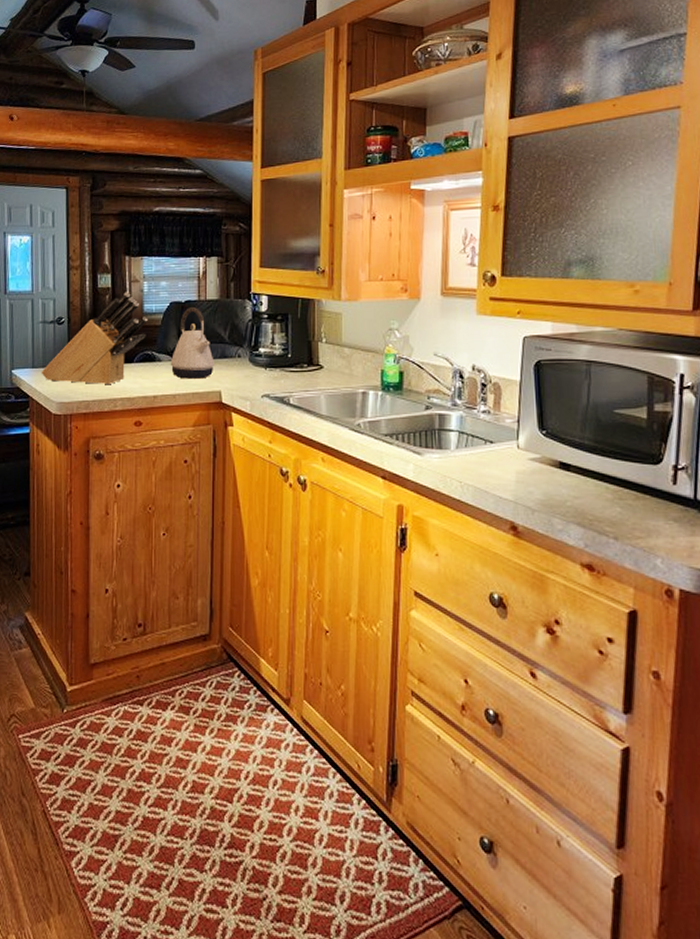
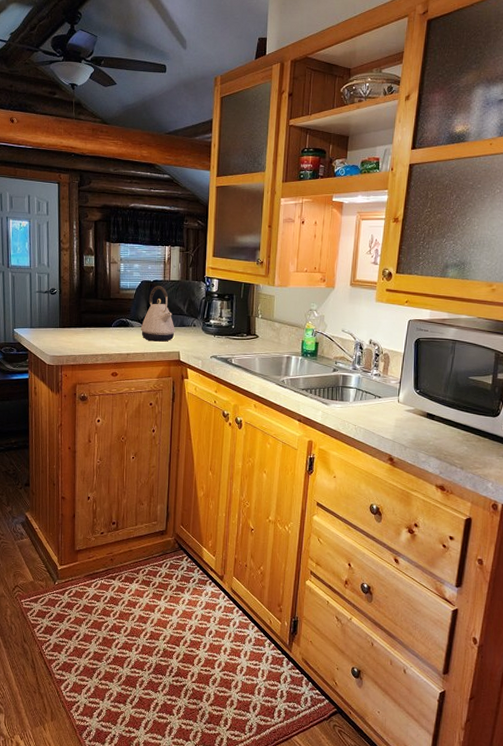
knife block: present [41,292,148,385] -> none [37,271,124,344]

